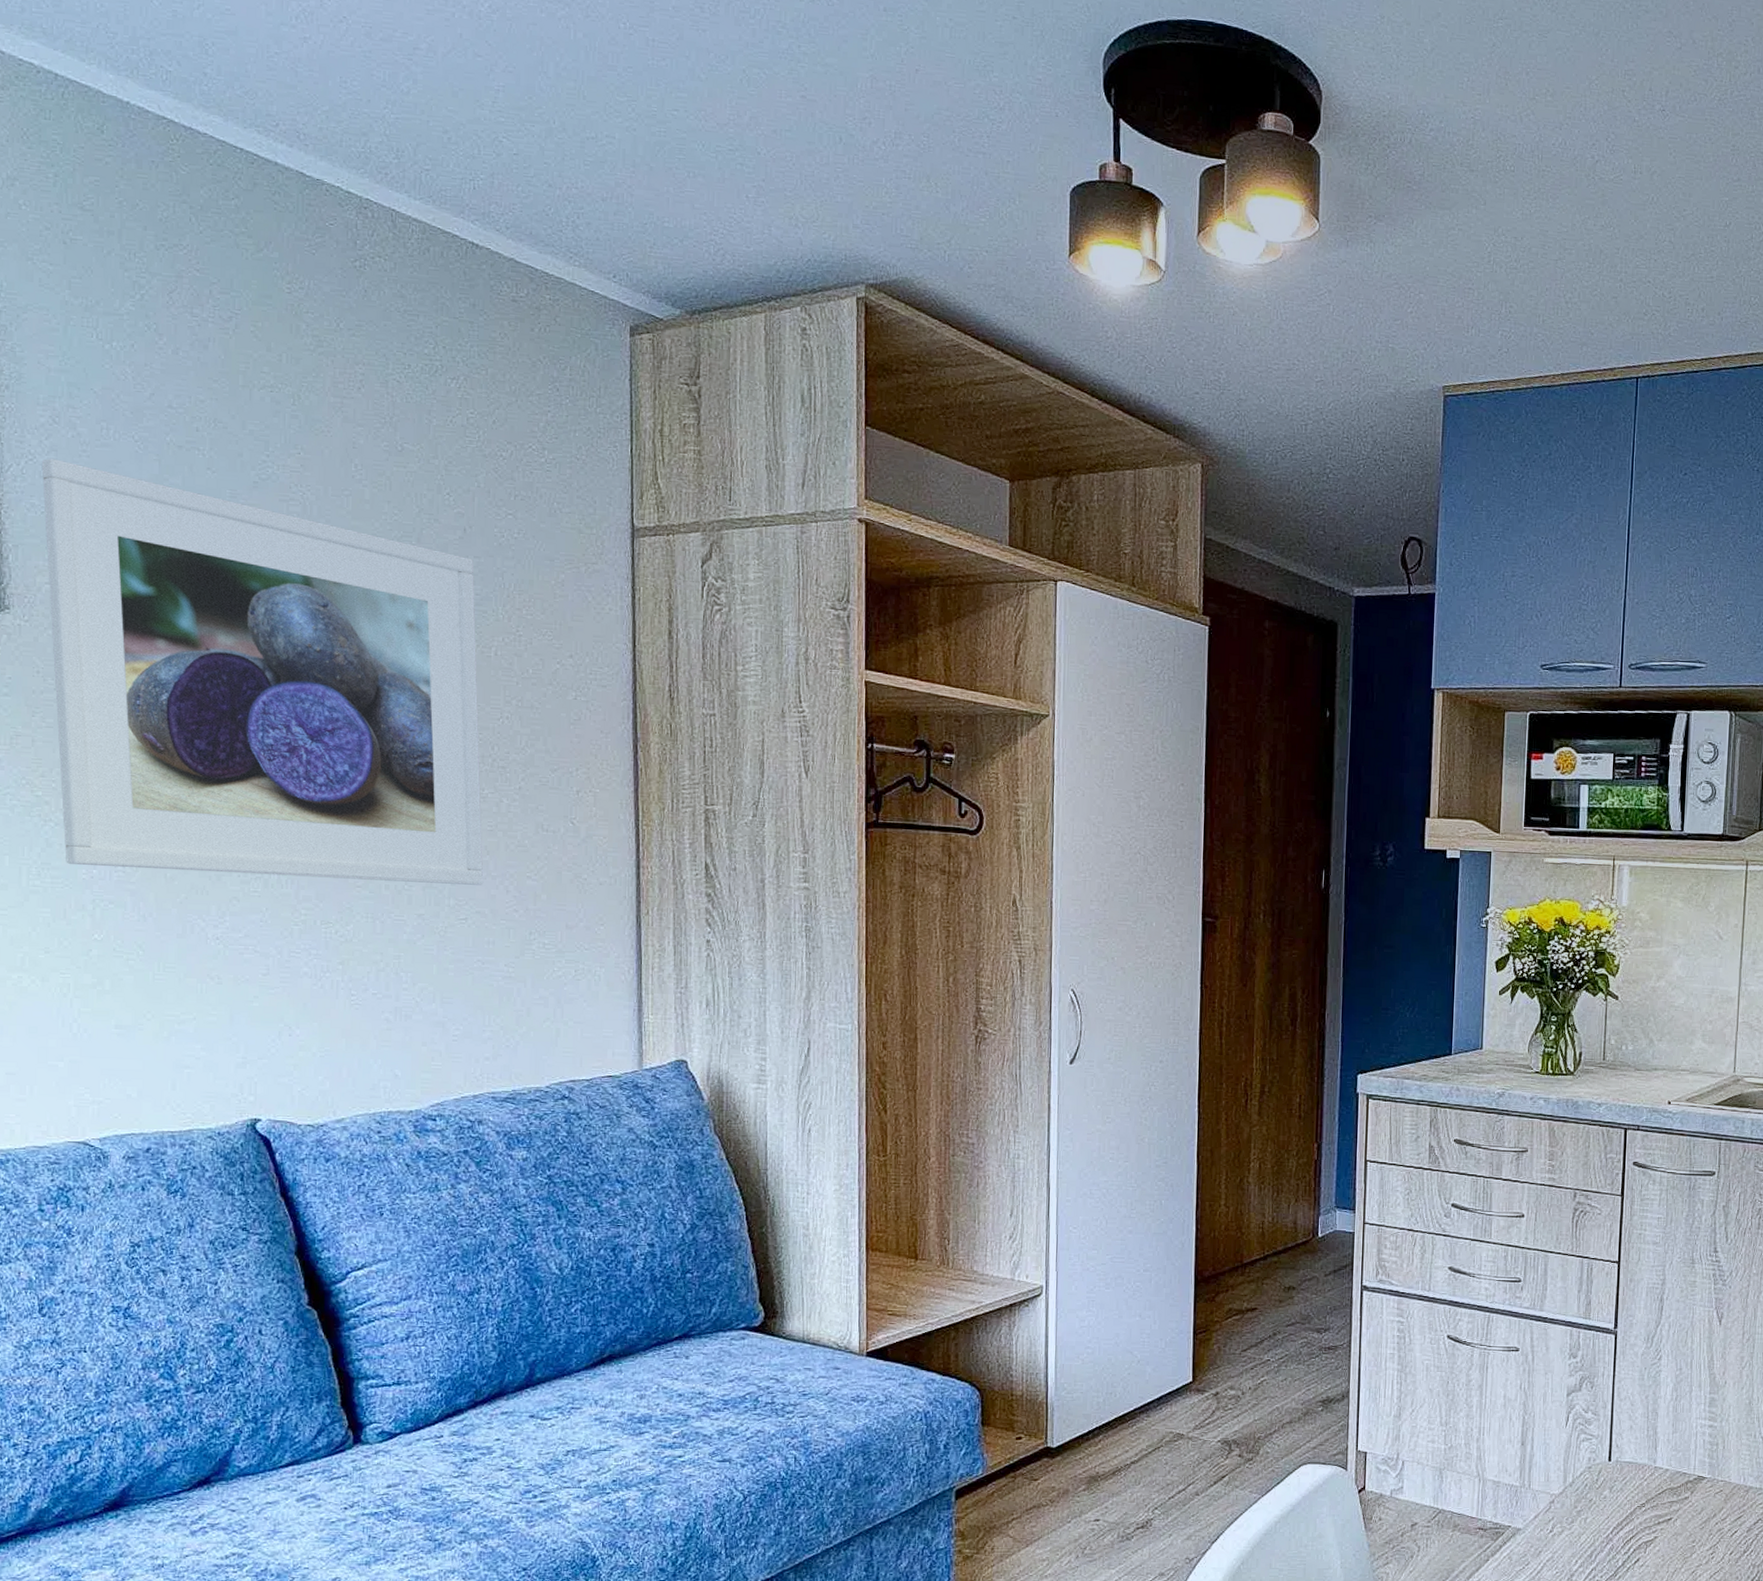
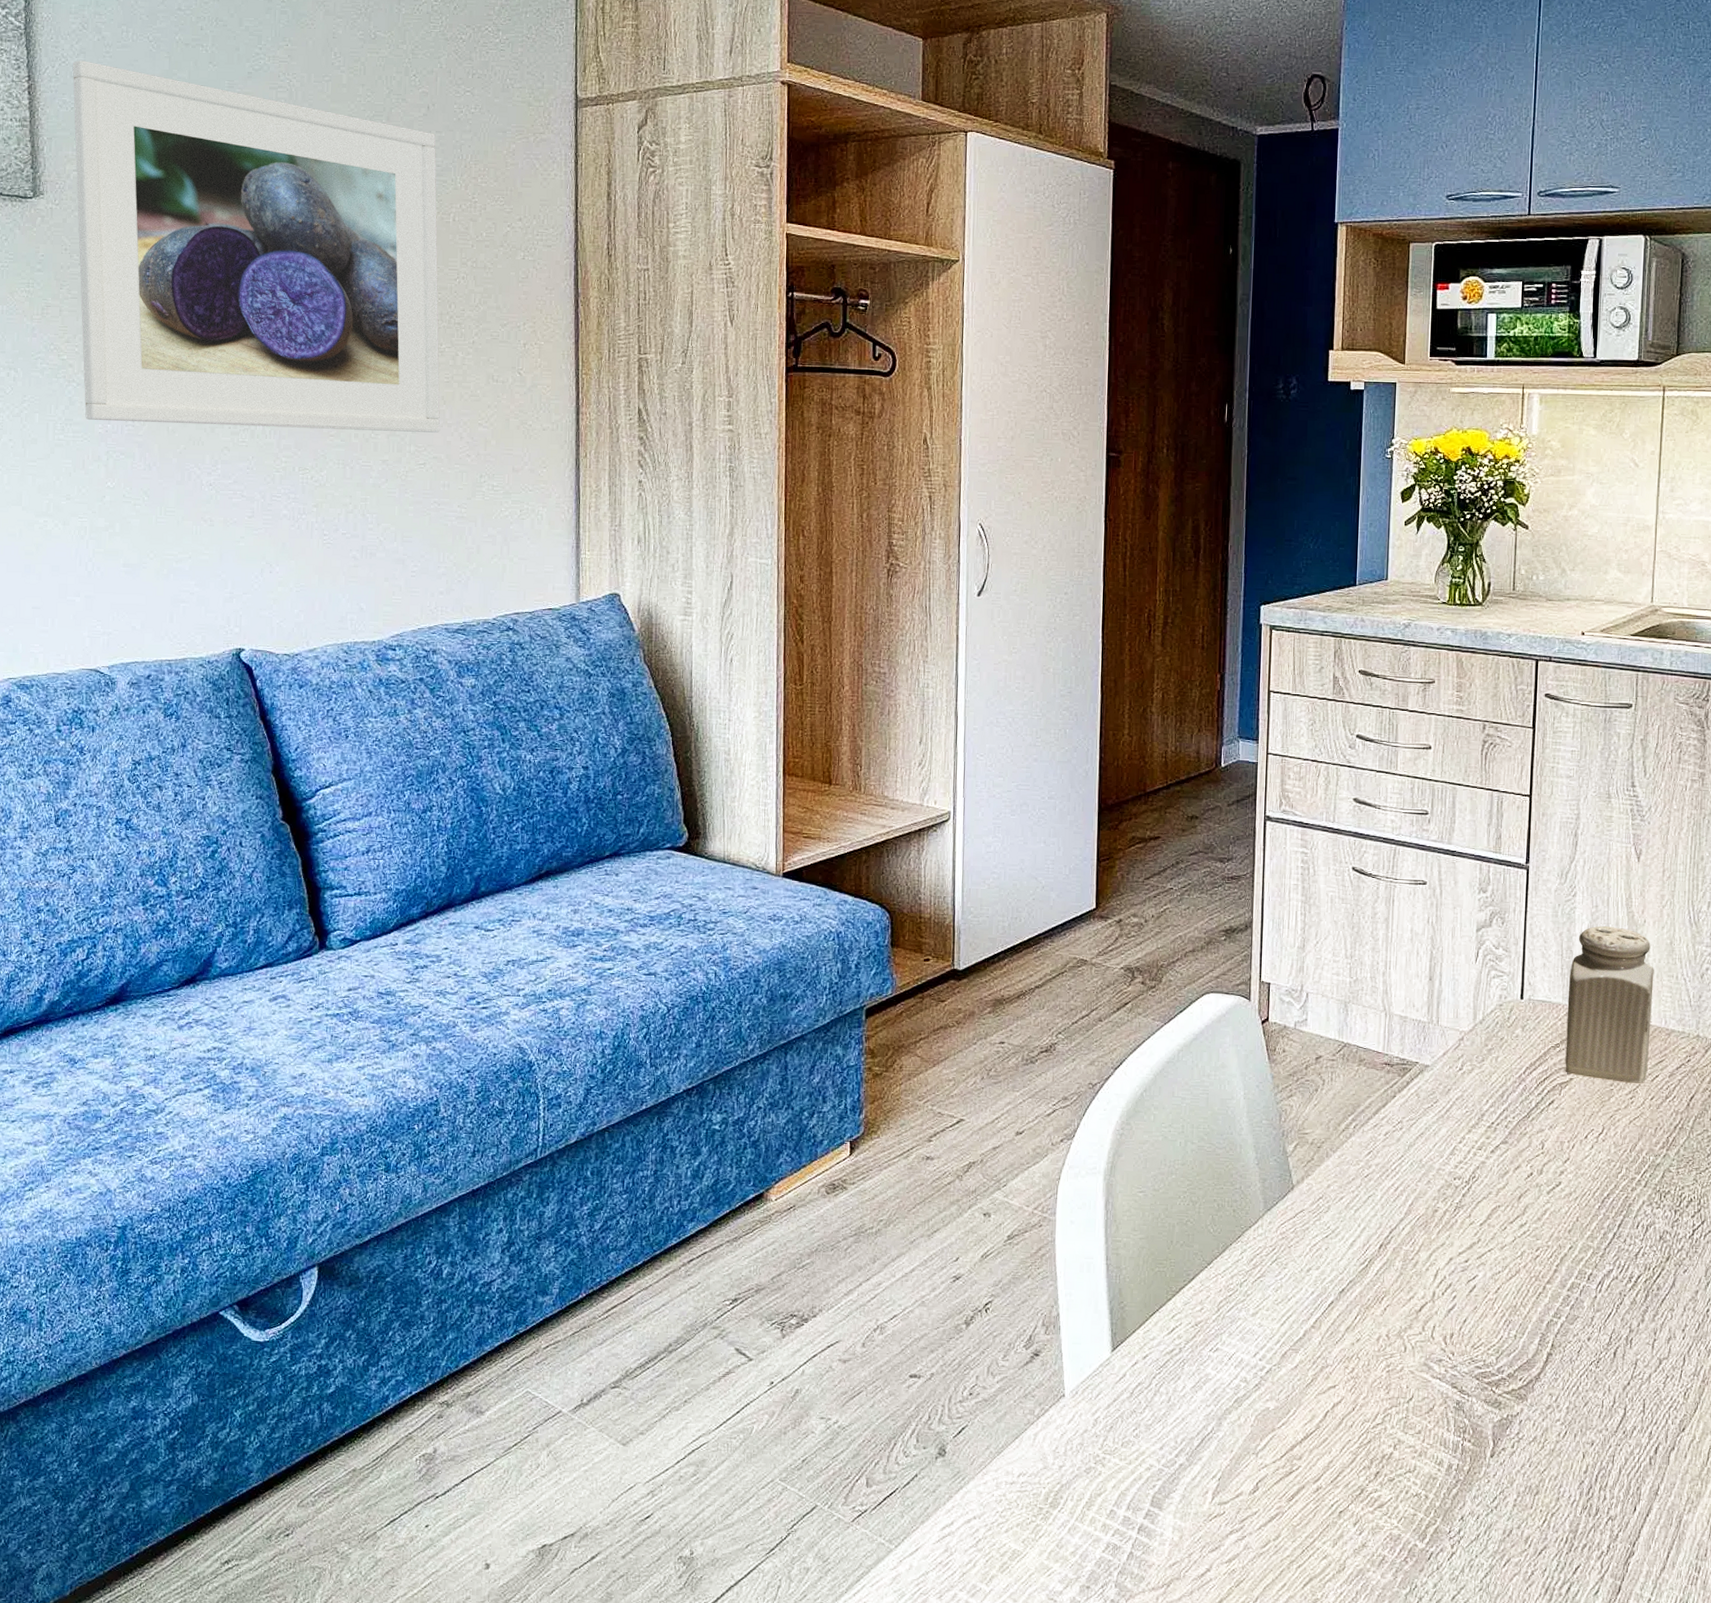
salt shaker: none [1650,1387,1734,1540] -> present [1565,925,1654,1084]

